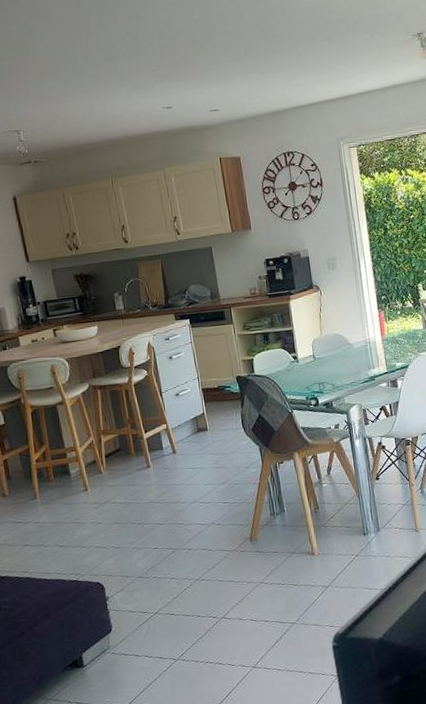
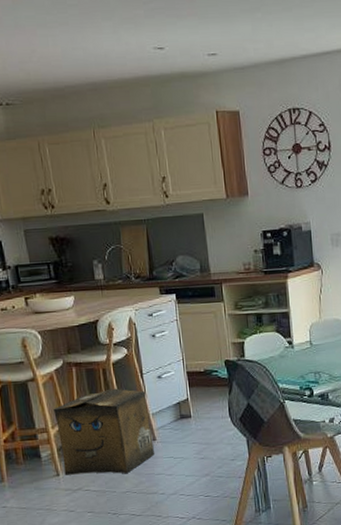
cardboard box: none [81,407,175,490] -> present [53,388,154,475]

